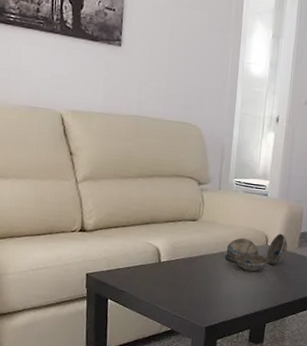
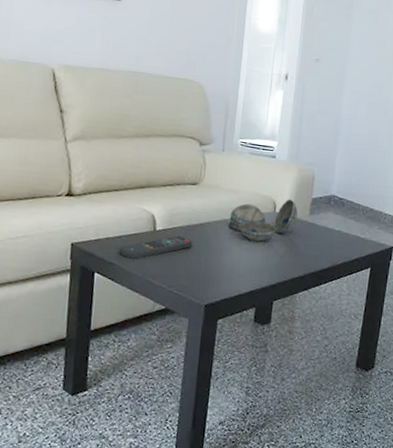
remote control: none [128,266,194,287] -> present [119,235,193,259]

